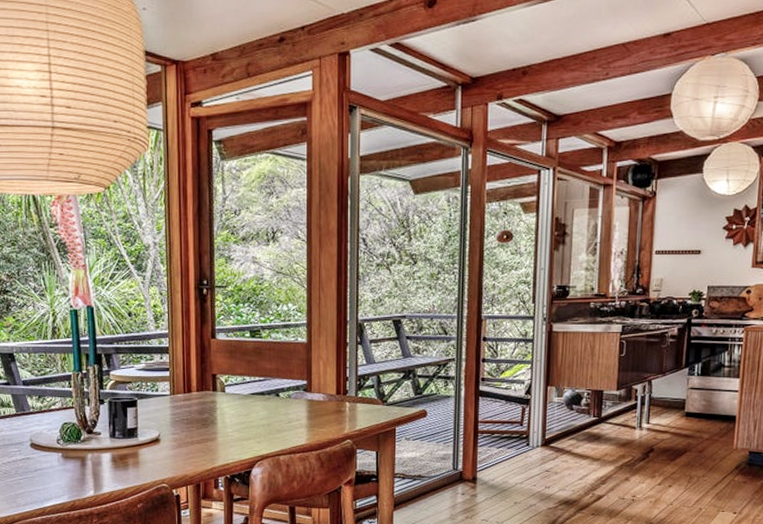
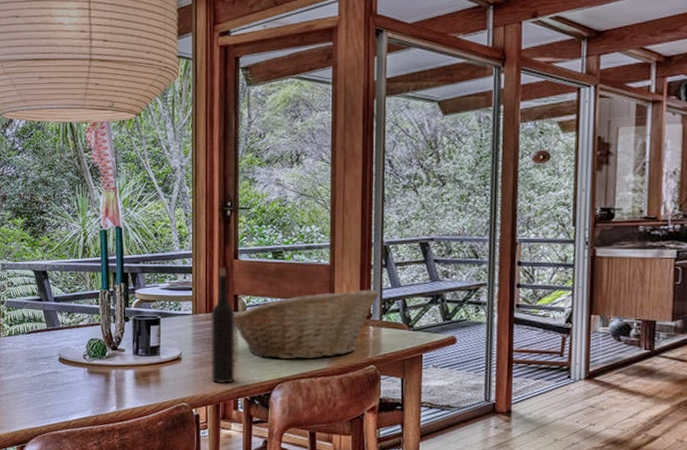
wine bottle: none [189,346,215,464] -> present [211,267,235,384]
fruit basket: none [213,366,355,438] -> present [234,289,379,360]

